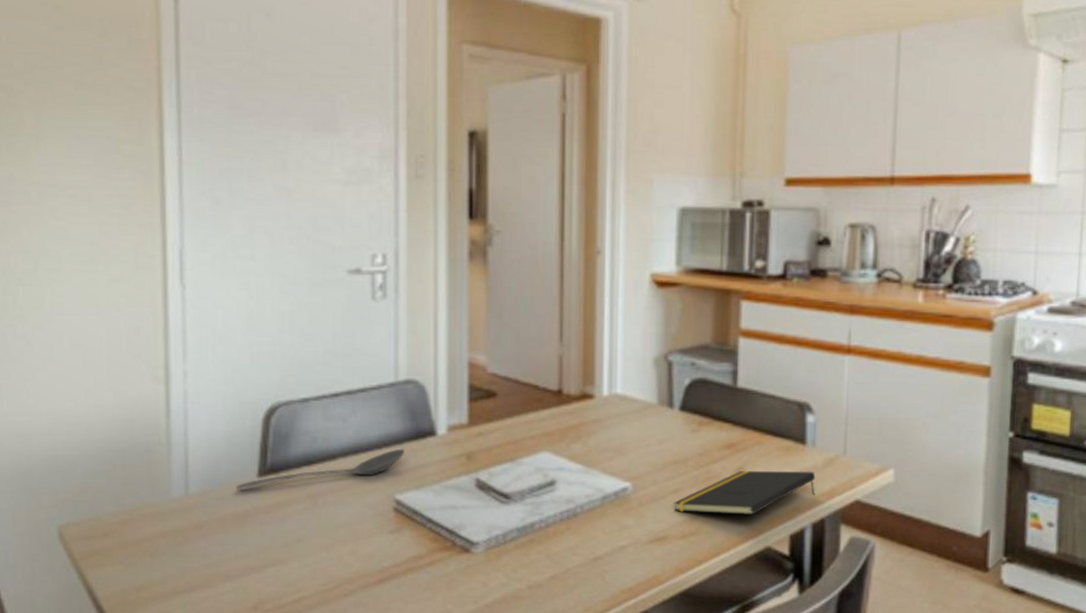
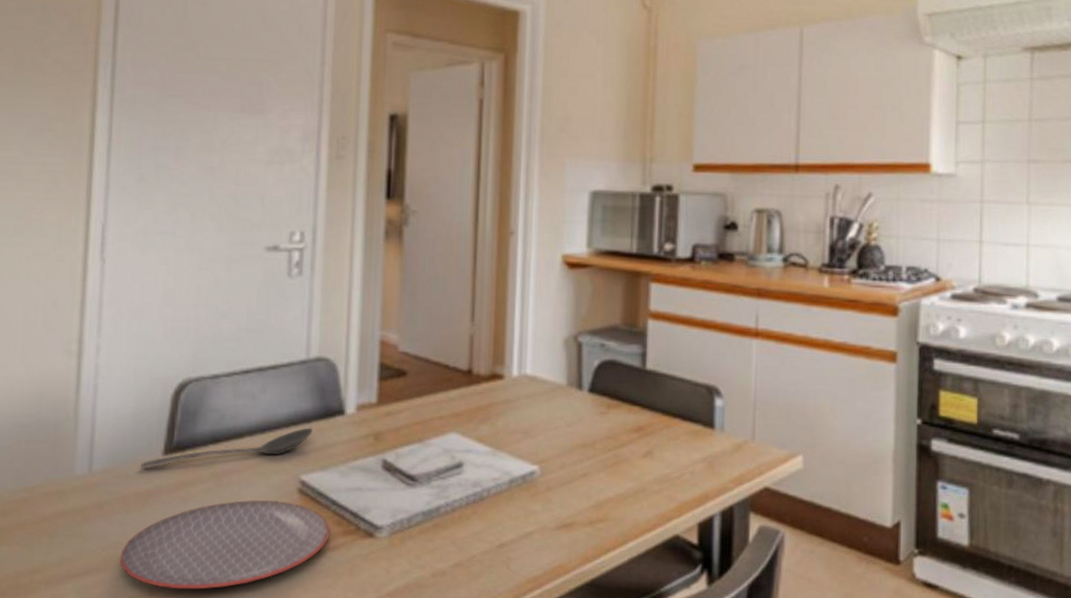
plate: none [222,518,428,604] -> present [119,499,331,590]
notepad: present [673,470,816,515] -> none [580,454,724,501]

